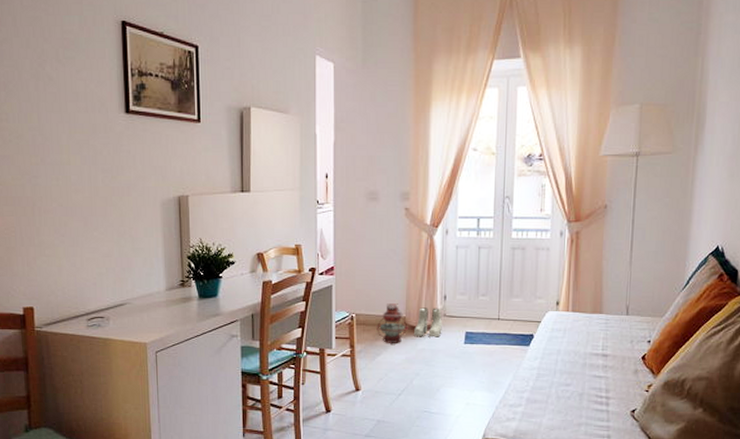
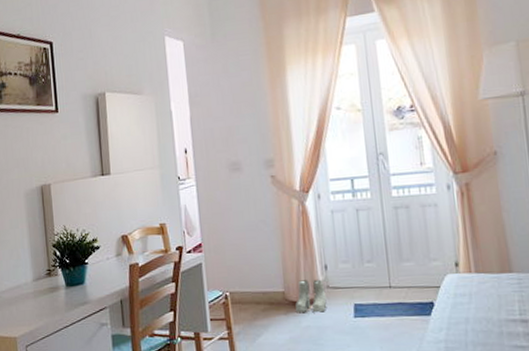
lantern: present [377,303,408,343] -> none [254,278,289,322]

